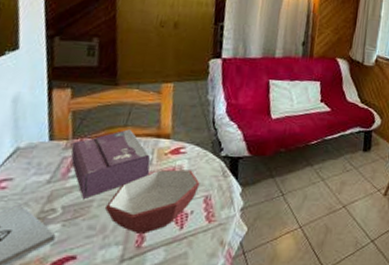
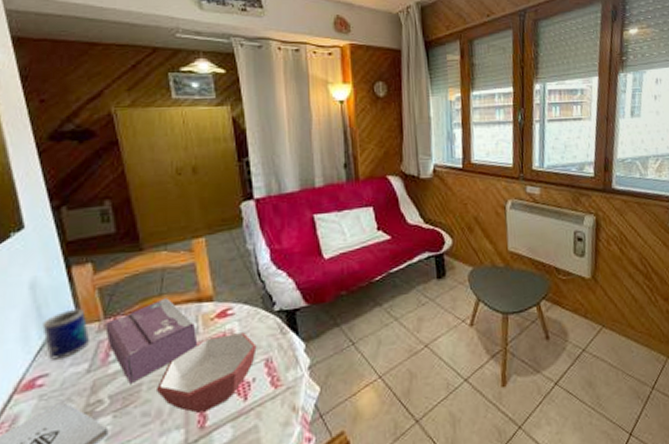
mug: none [15,125,57,168] -> present [42,308,91,360]

